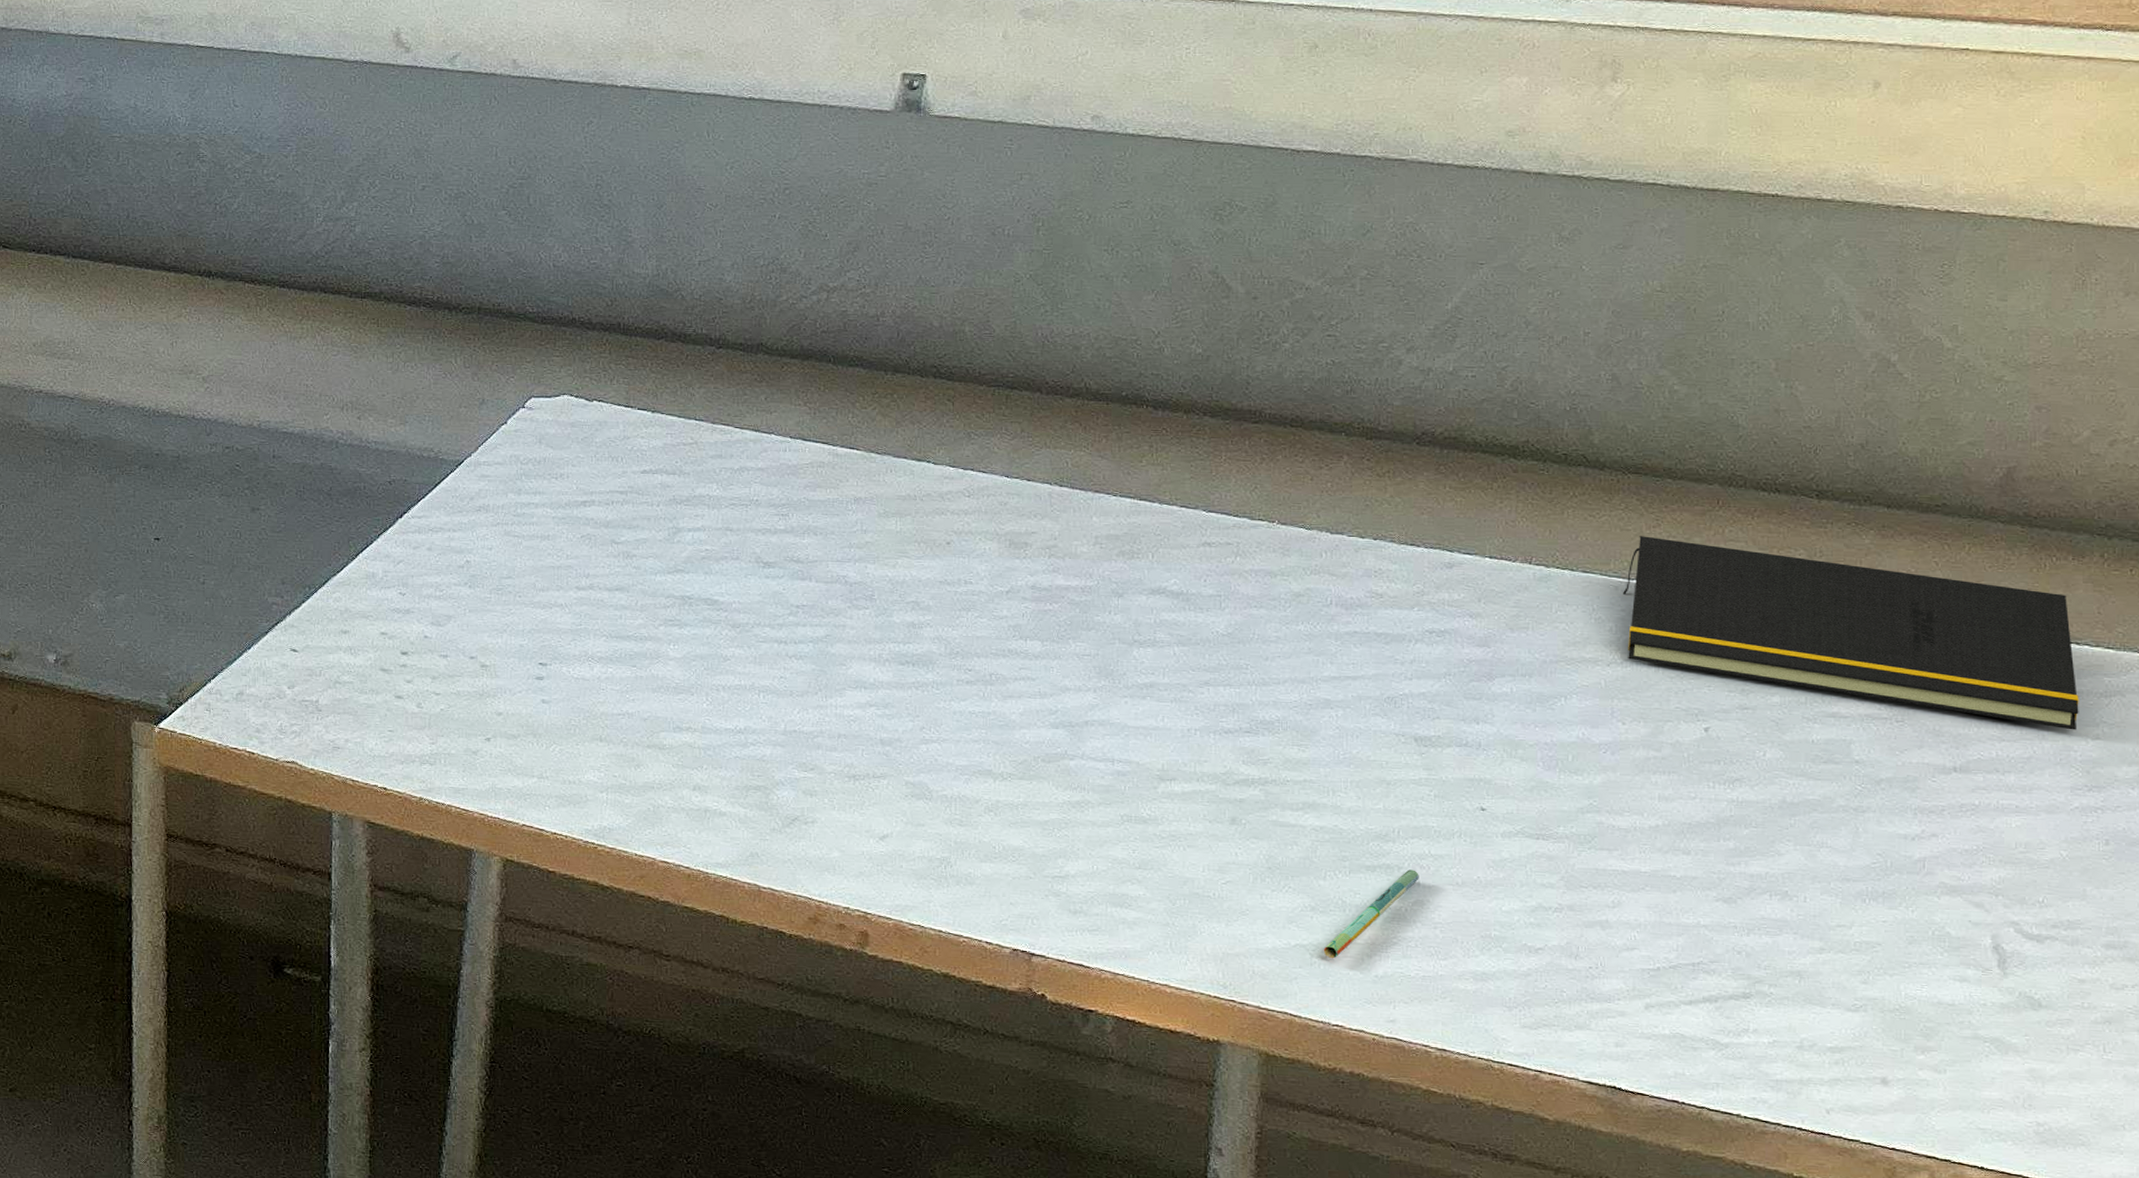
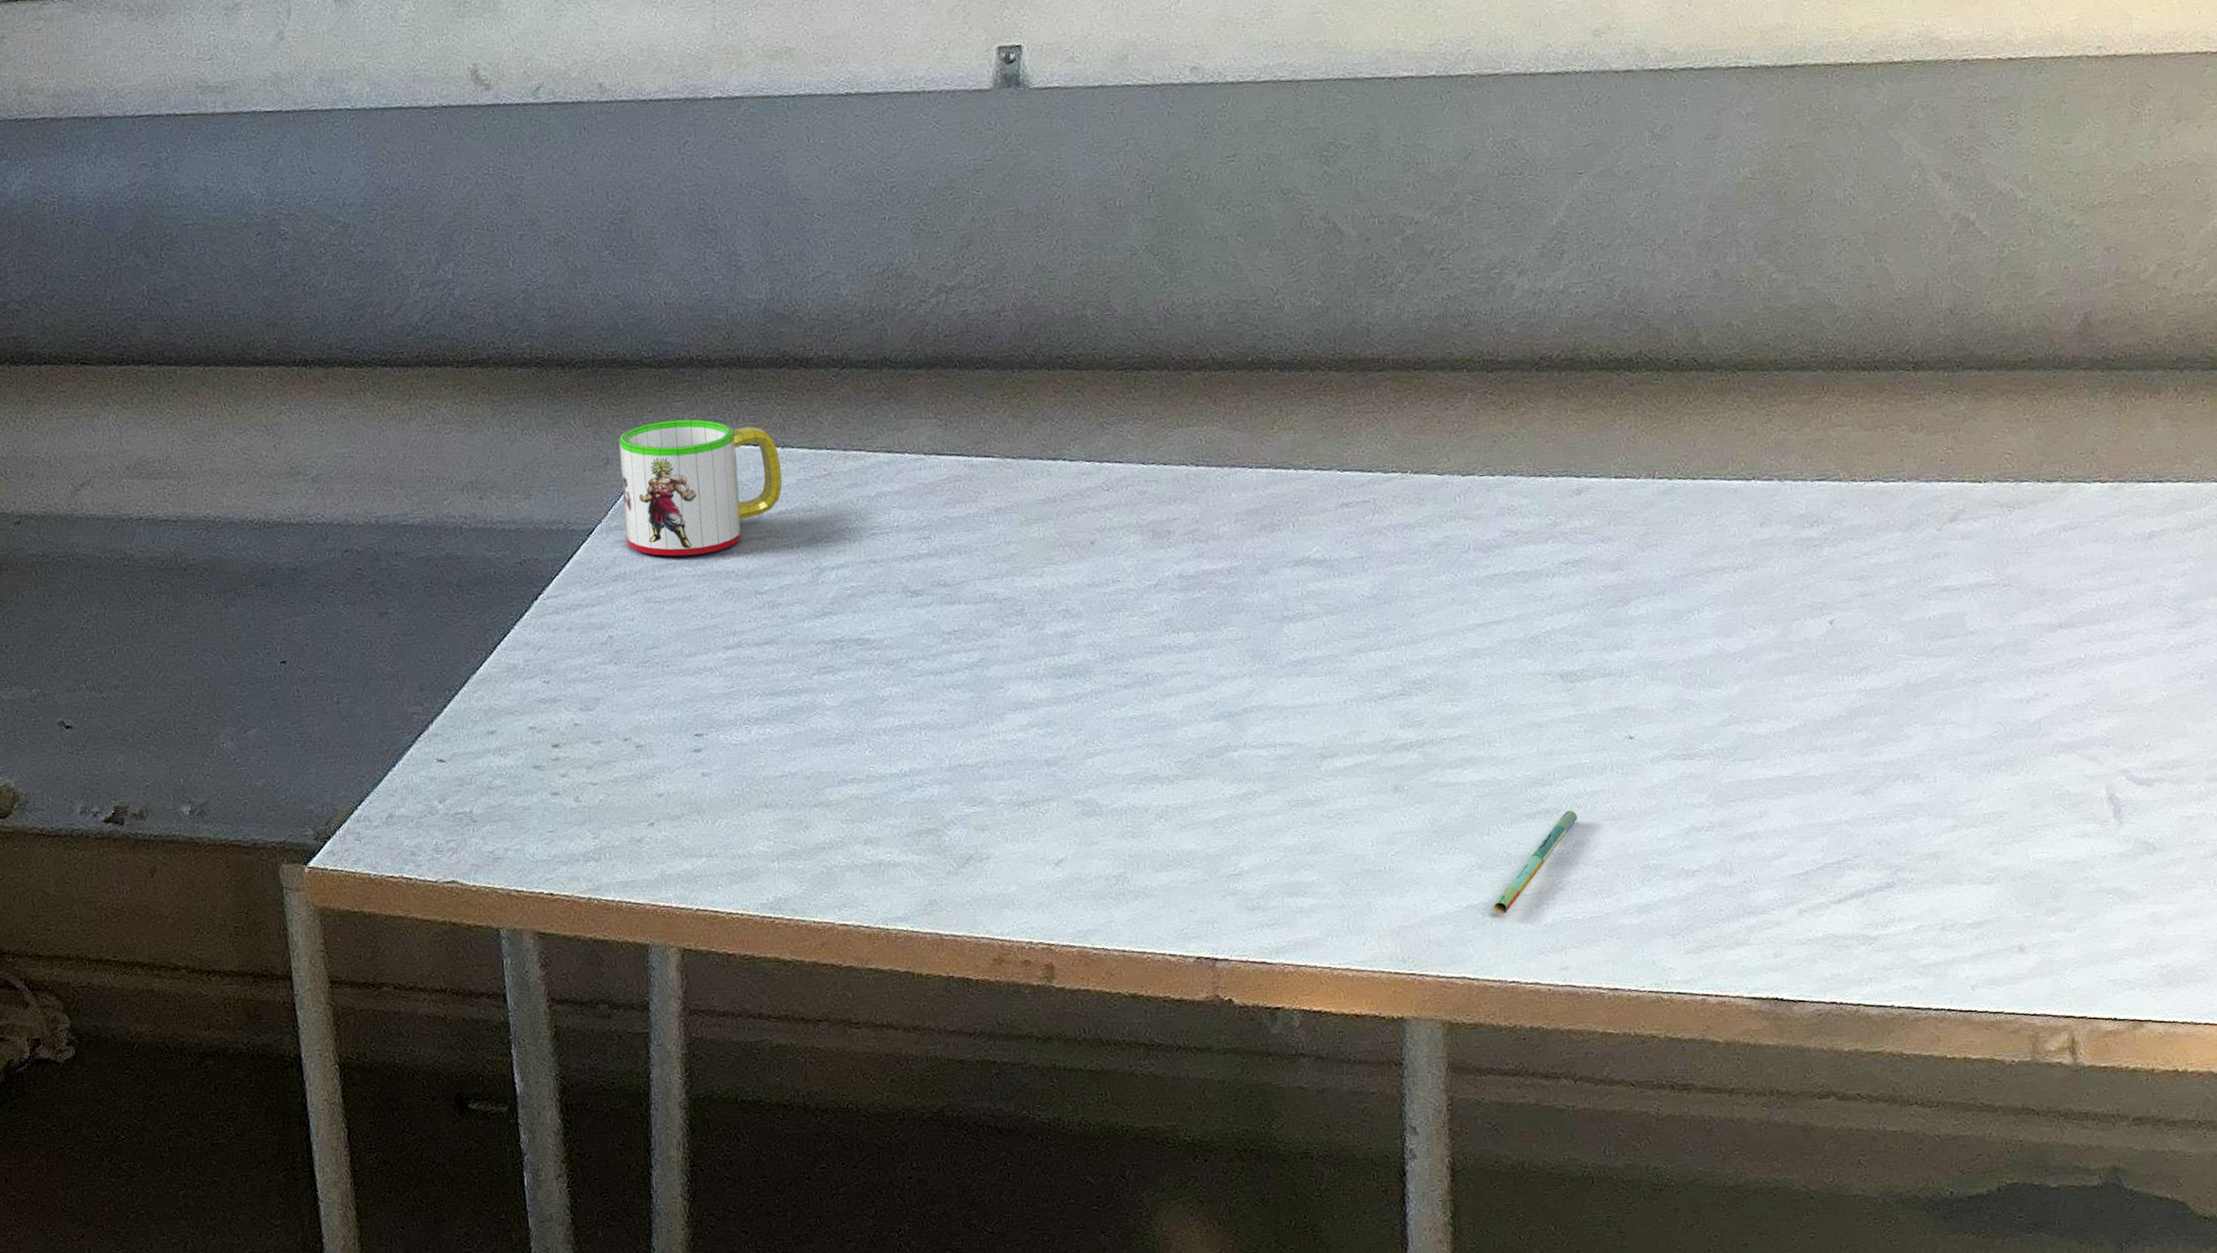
mug: none [493,372,649,499] -> present [619,419,782,557]
notepad: present [1623,536,2079,730] -> none [1743,433,2167,570]

